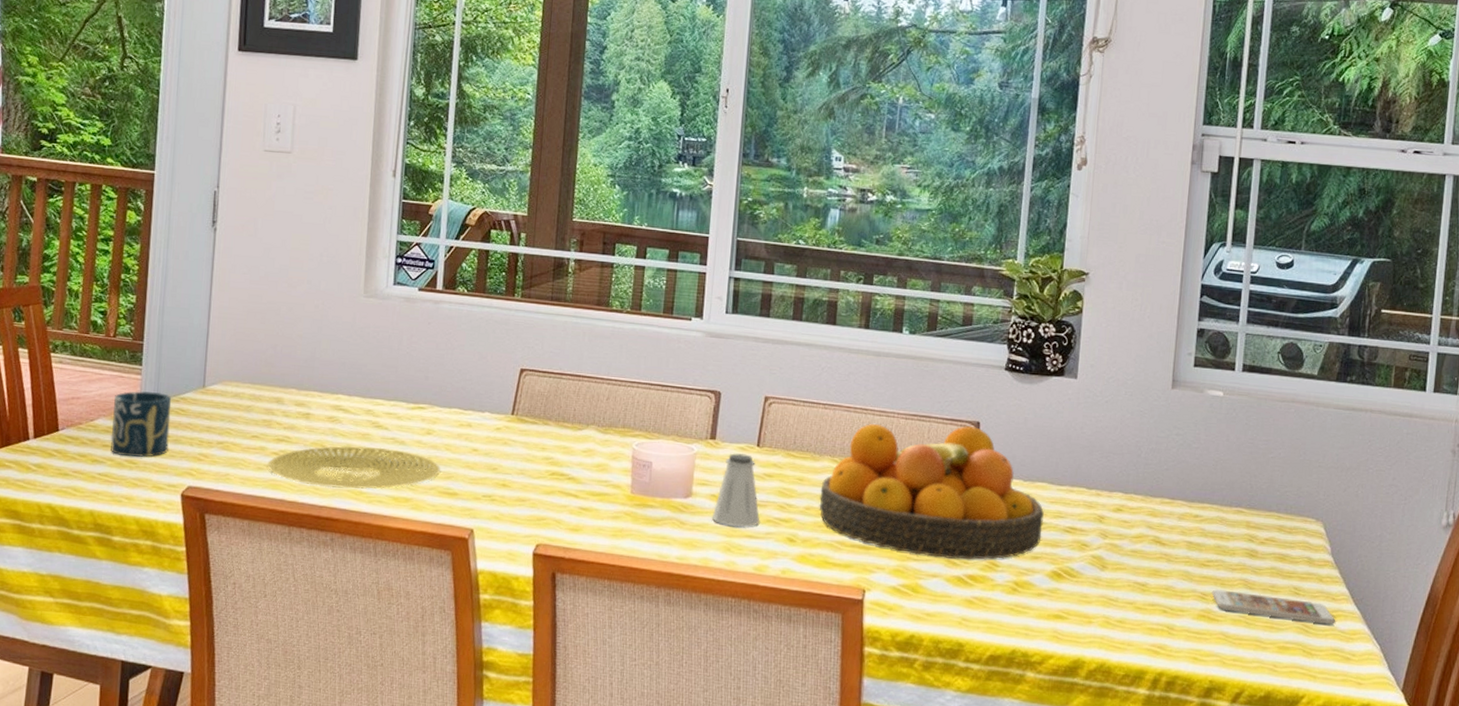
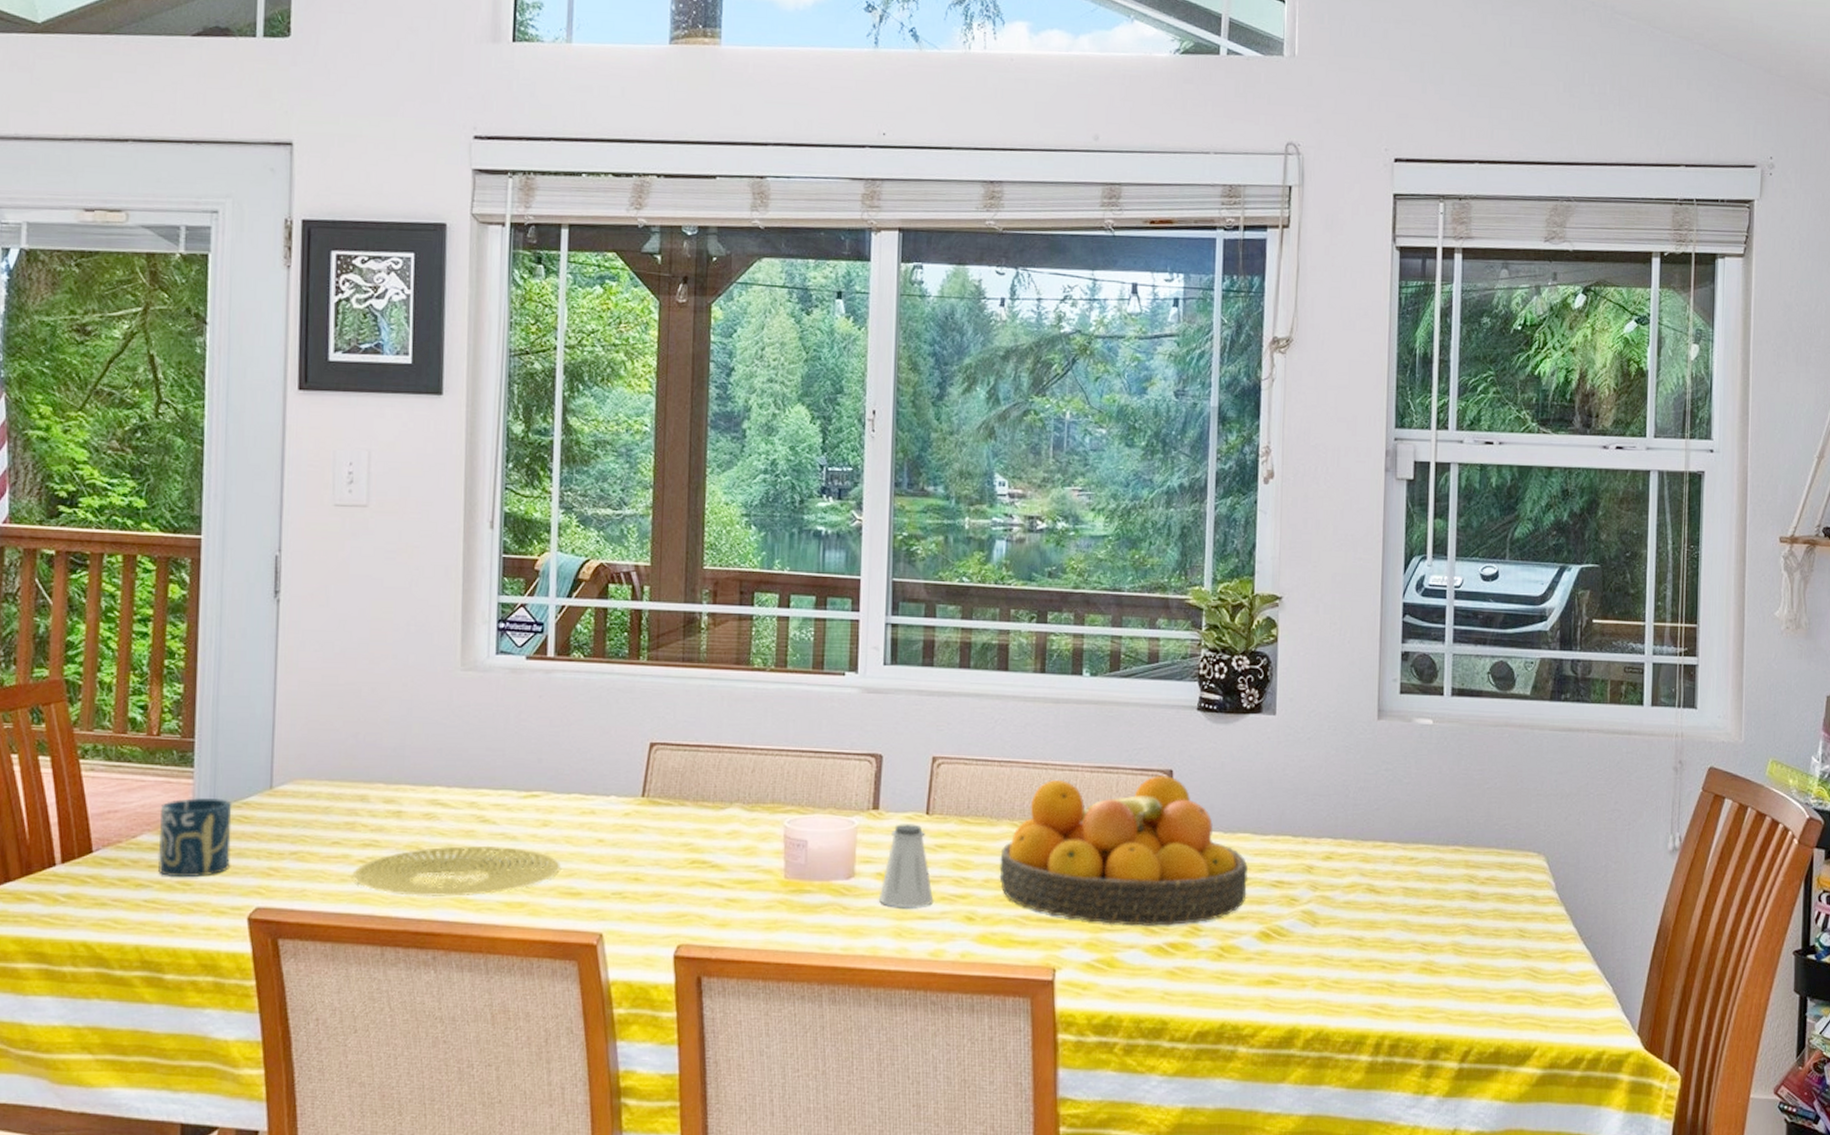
smartphone: present [1211,589,1335,625] -> none [1432,938,1564,968]

